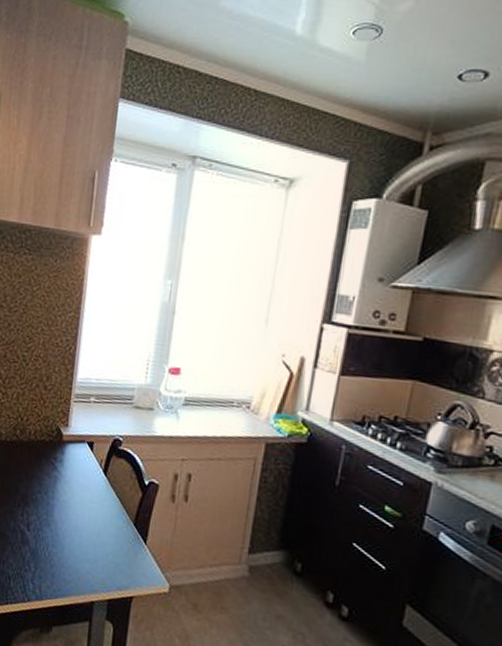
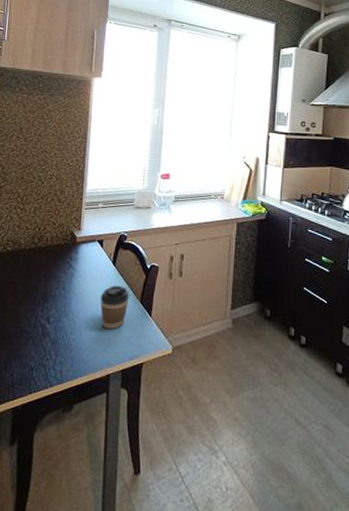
coffee cup: none [86,498,122,551] -> present [100,285,130,329]

